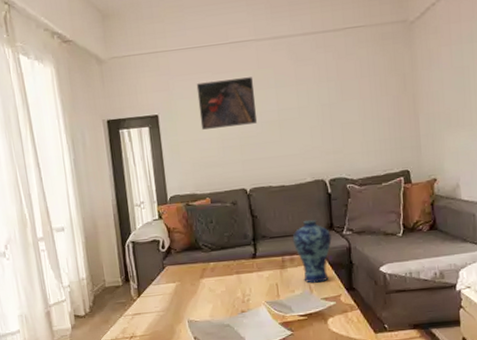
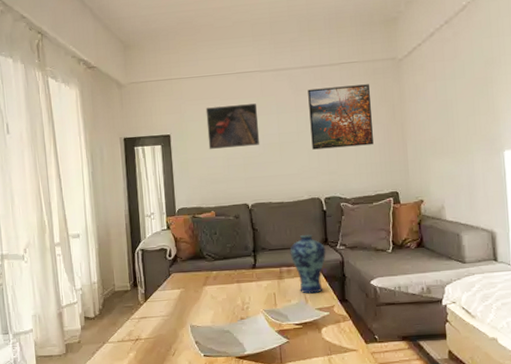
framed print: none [309,51,382,127] -> present [308,84,374,150]

